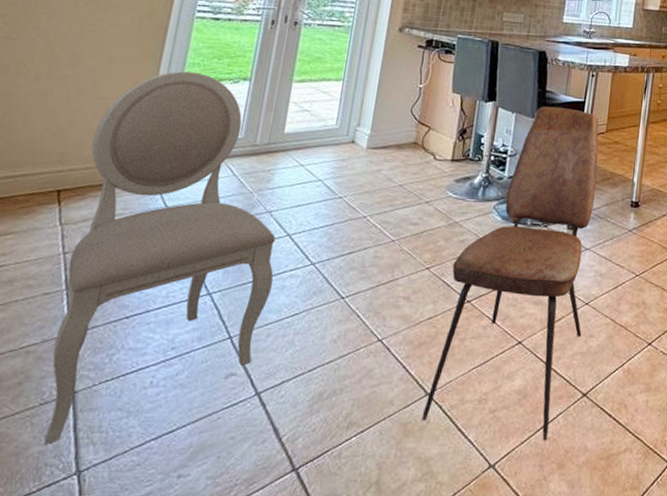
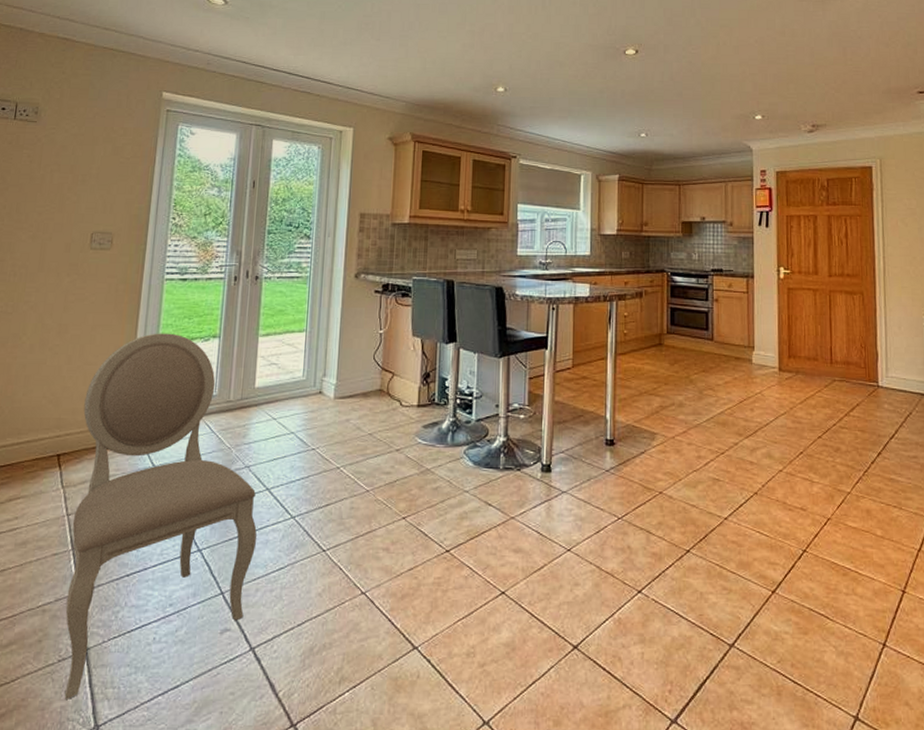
dining chair: present [421,106,599,441] -> none [411,344,567,696]

